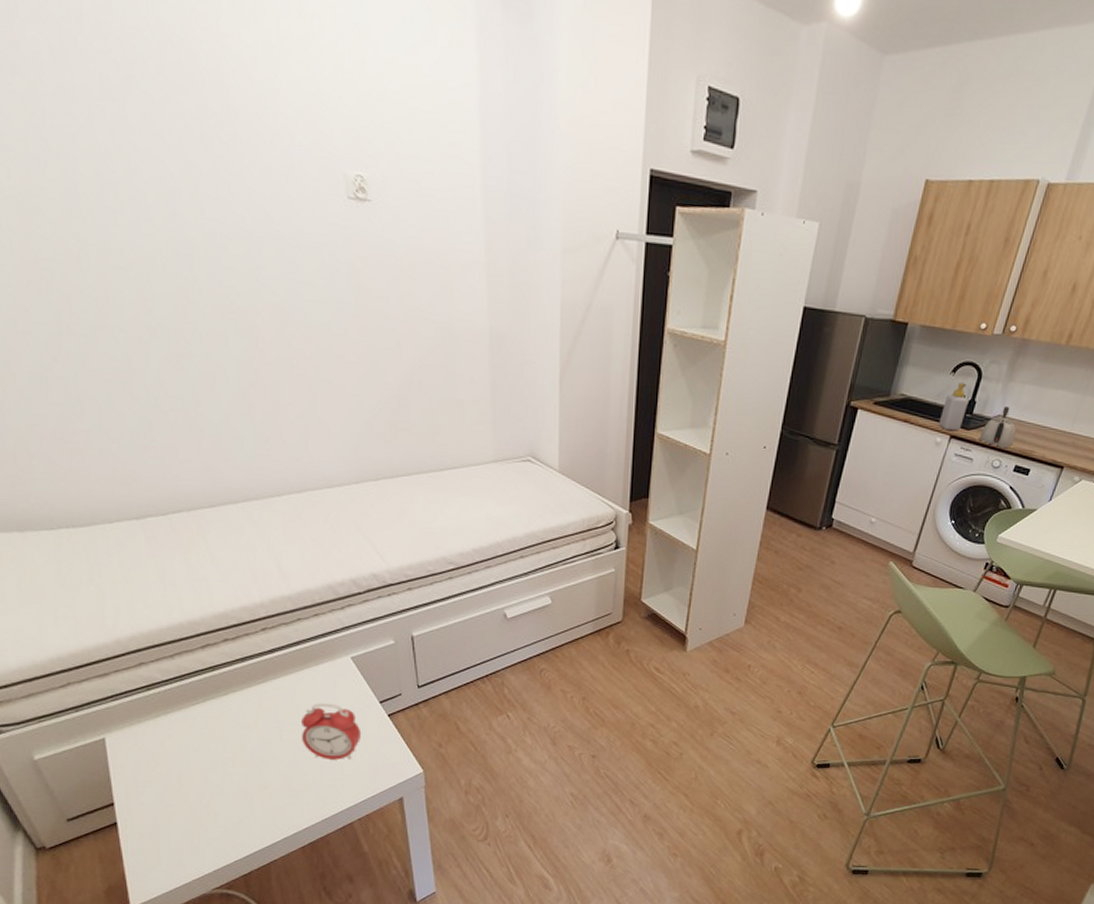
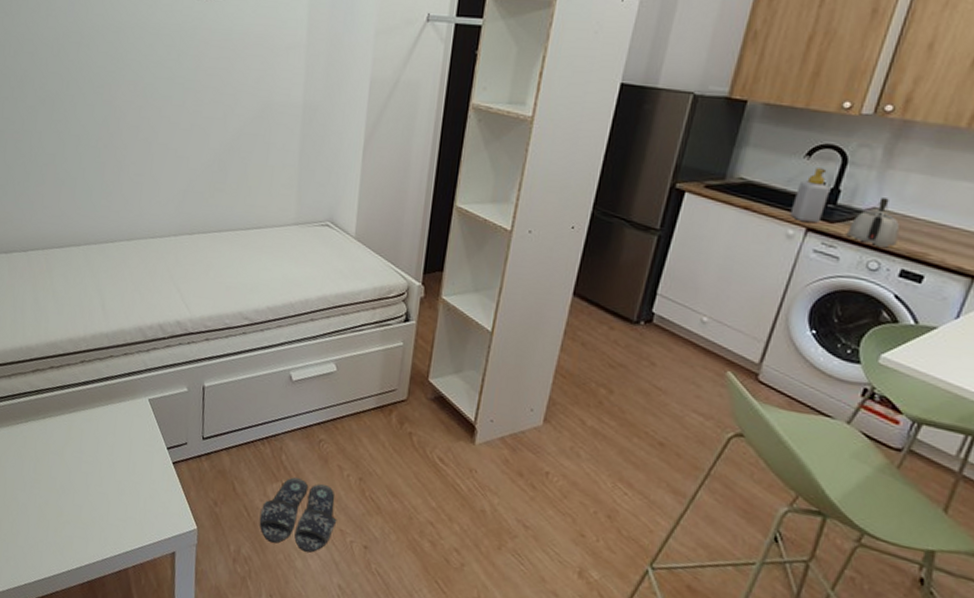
alarm clock: present [301,703,362,760] -> none [97,439,148,502]
slippers: none [488,708,565,771] -> present [259,477,337,553]

